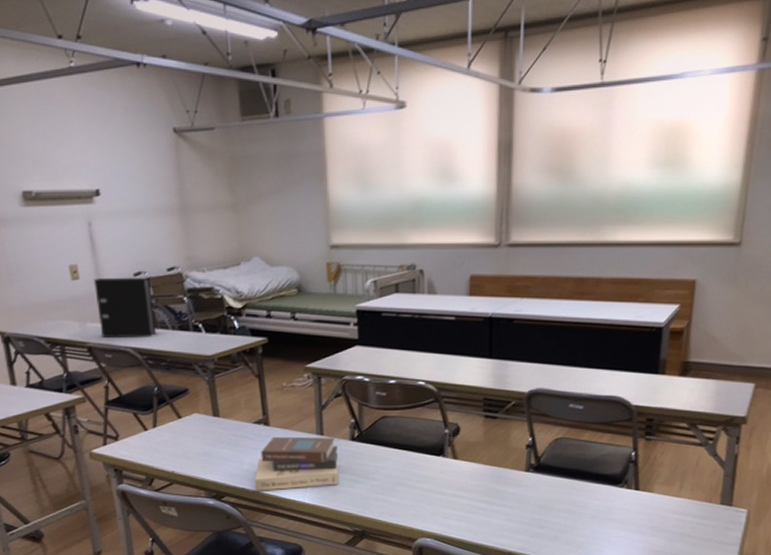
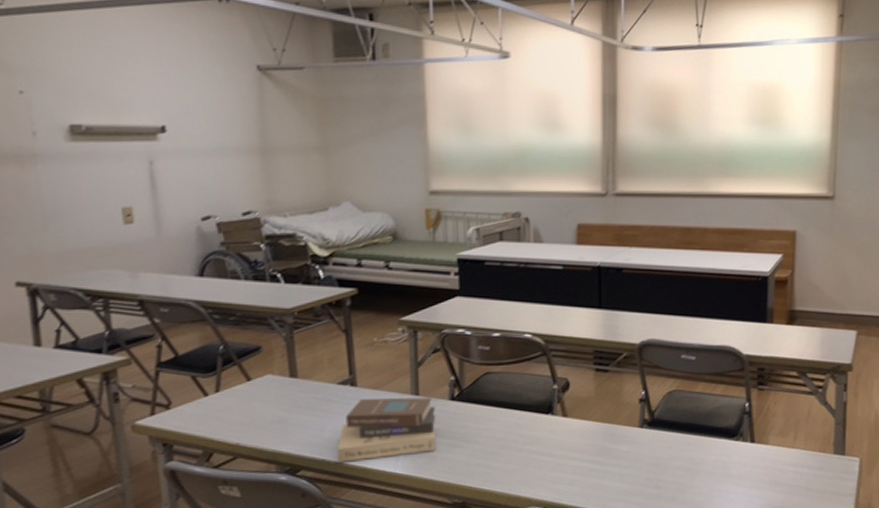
binder: present [94,277,157,339] -> none [152,221,226,290]

